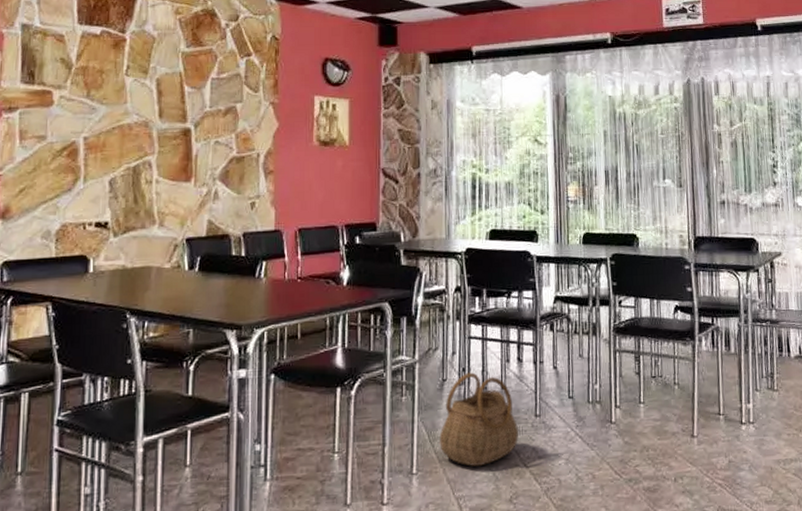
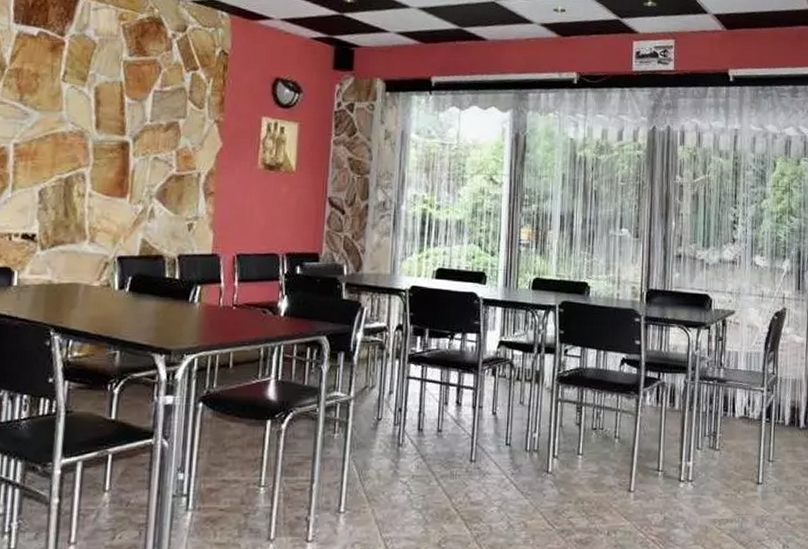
basket: present [439,372,518,467] -> none [370,413,452,509]

